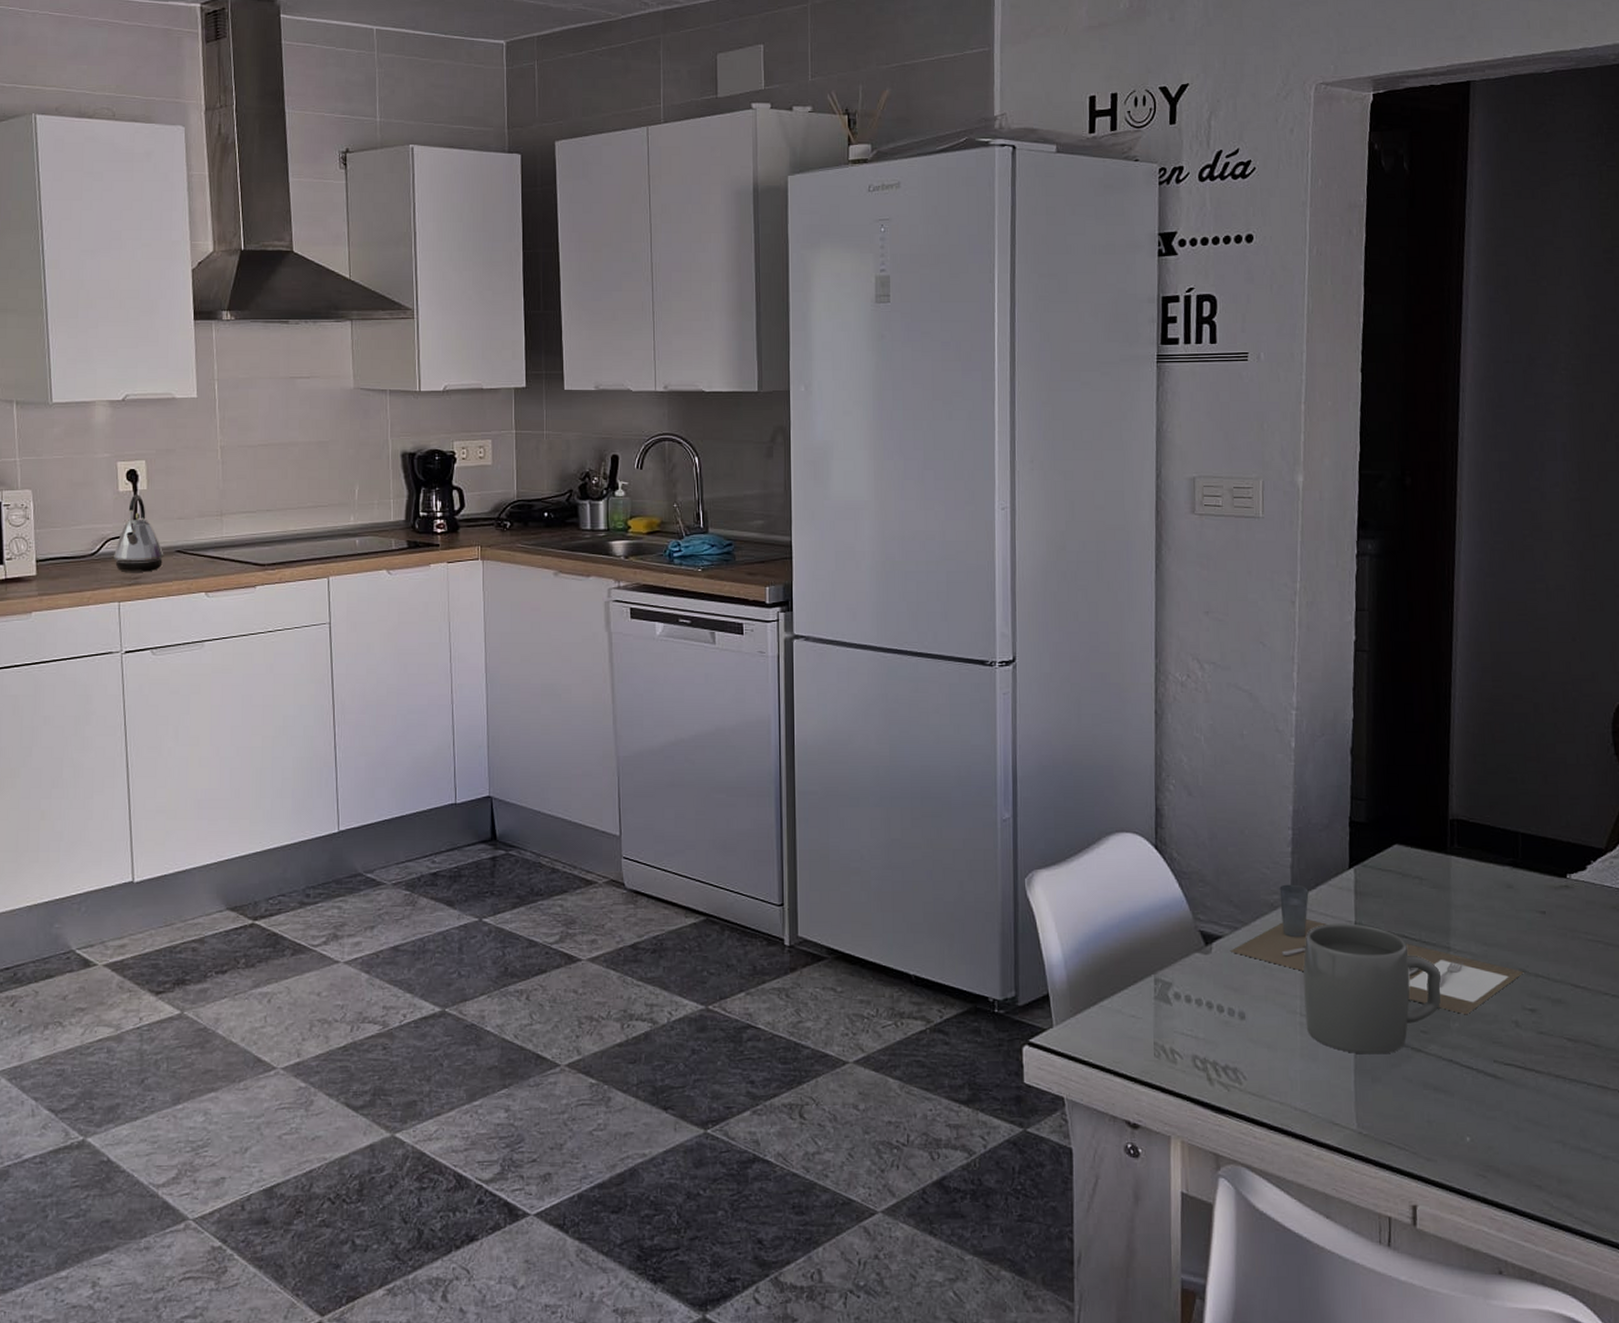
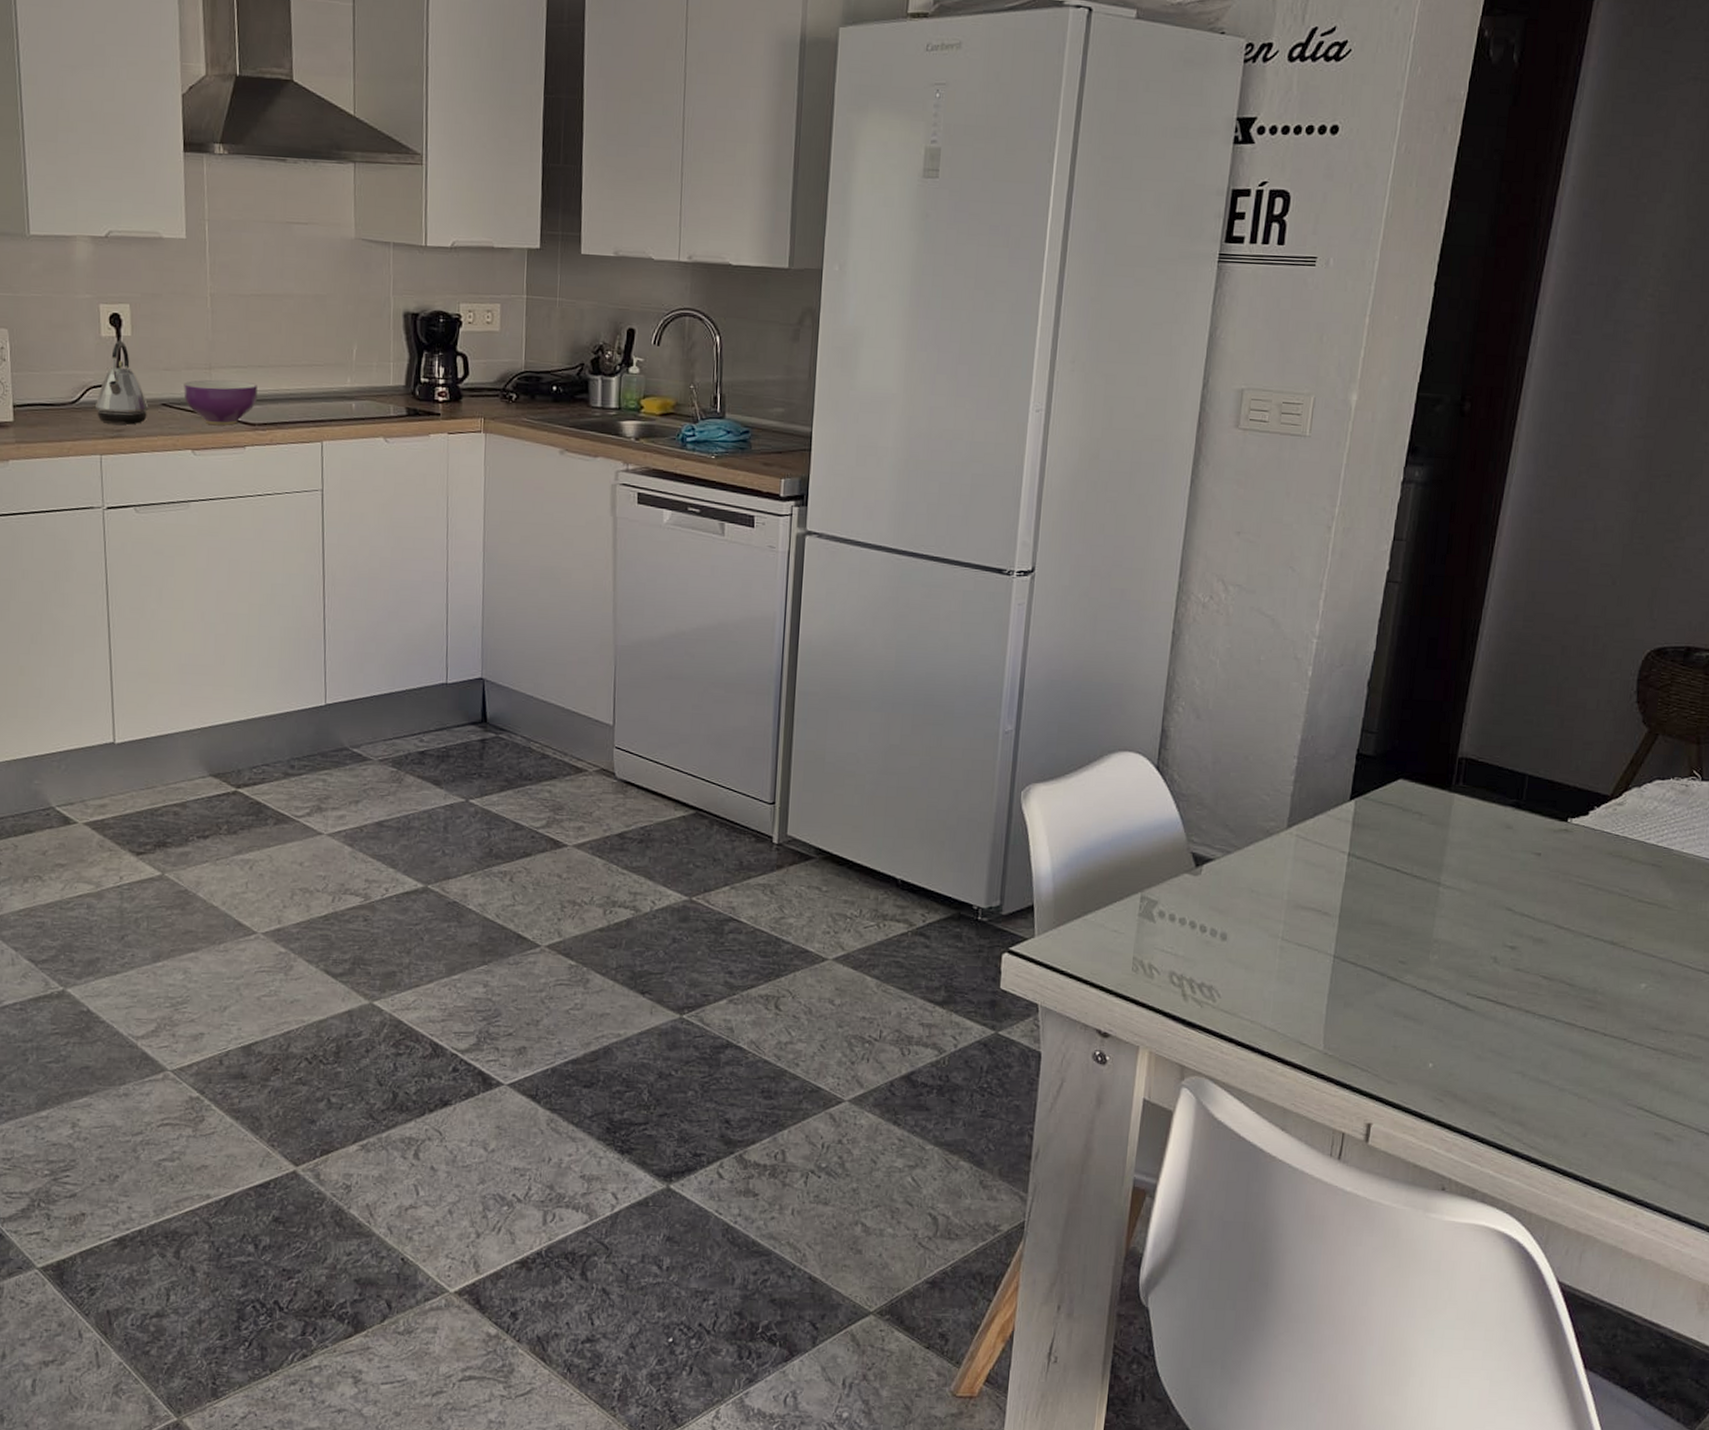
bowl: none [197,525,266,568] -> present [184,379,257,426]
place setting: present [1230,884,1524,1015] -> none [1219,812,1510,949]
mug: present [1302,923,1442,1055] -> none [1286,853,1428,981]

